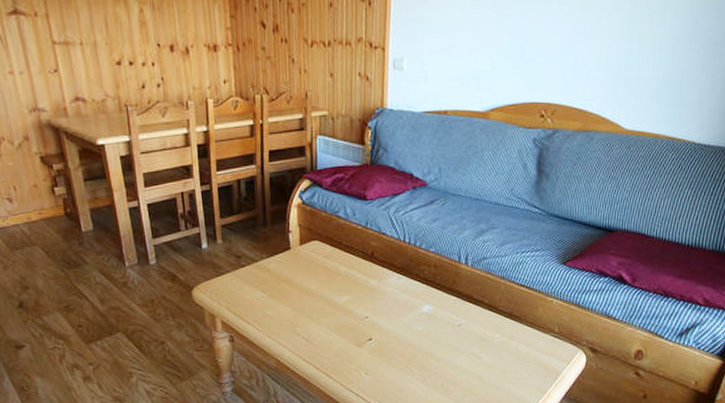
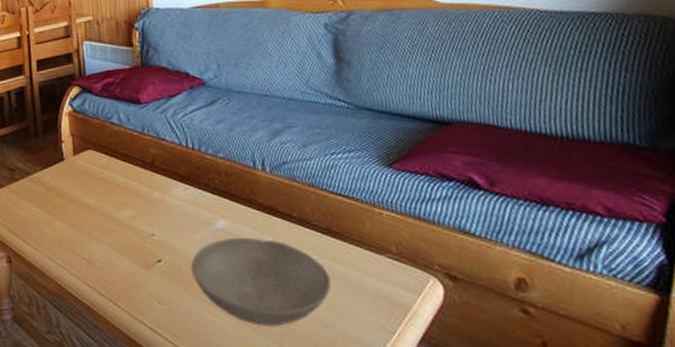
bowl: none [396,319,506,390] -> present [190,237,332,326]

